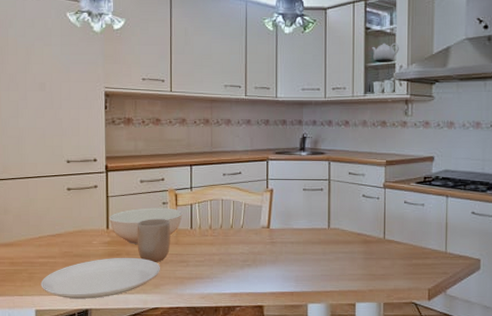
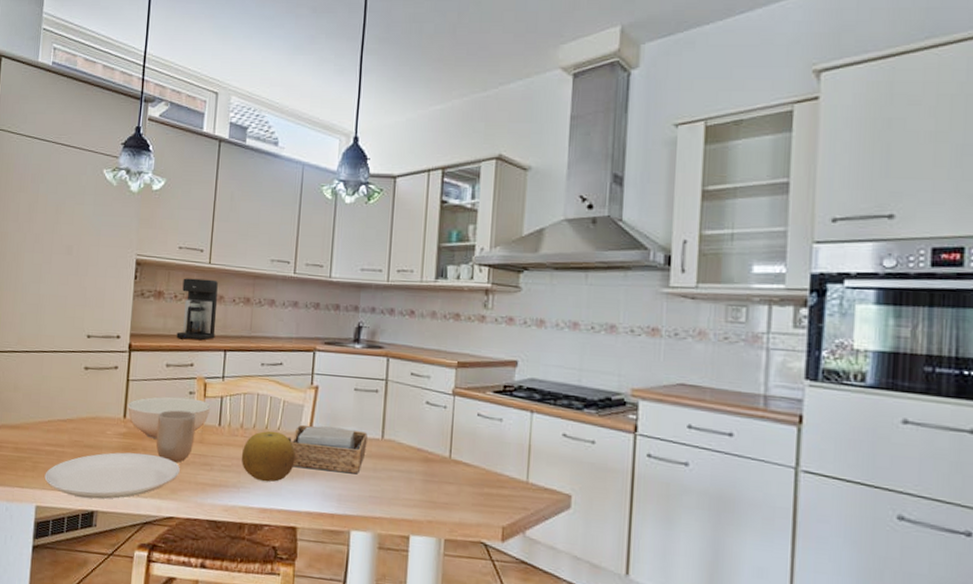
coffee maker: none [147,105,181,158] -> present [176,278,218,341]
fruit: none [212,229,258,272] -> present [241,430,295,482]
napkin holder: none [250,222,316,259] -> present [287,424,368,474]
teapot: present [372,42,399,63] -> none [448,219,481,244]

